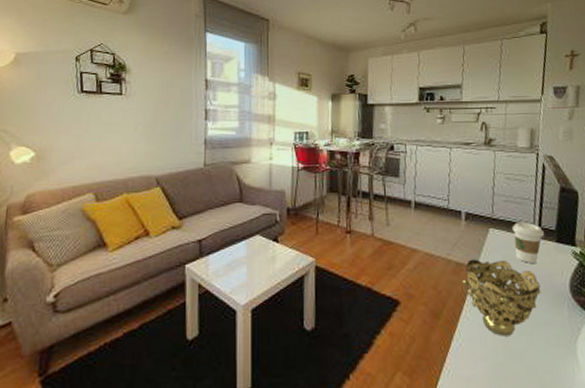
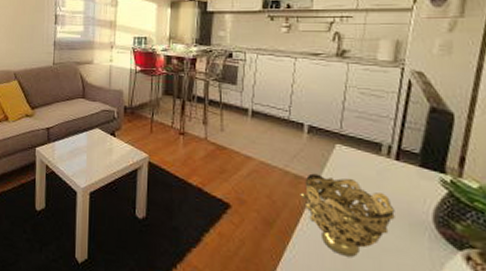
coffee cup: present [512,222,545,263] -> none [364,140,405,186]

